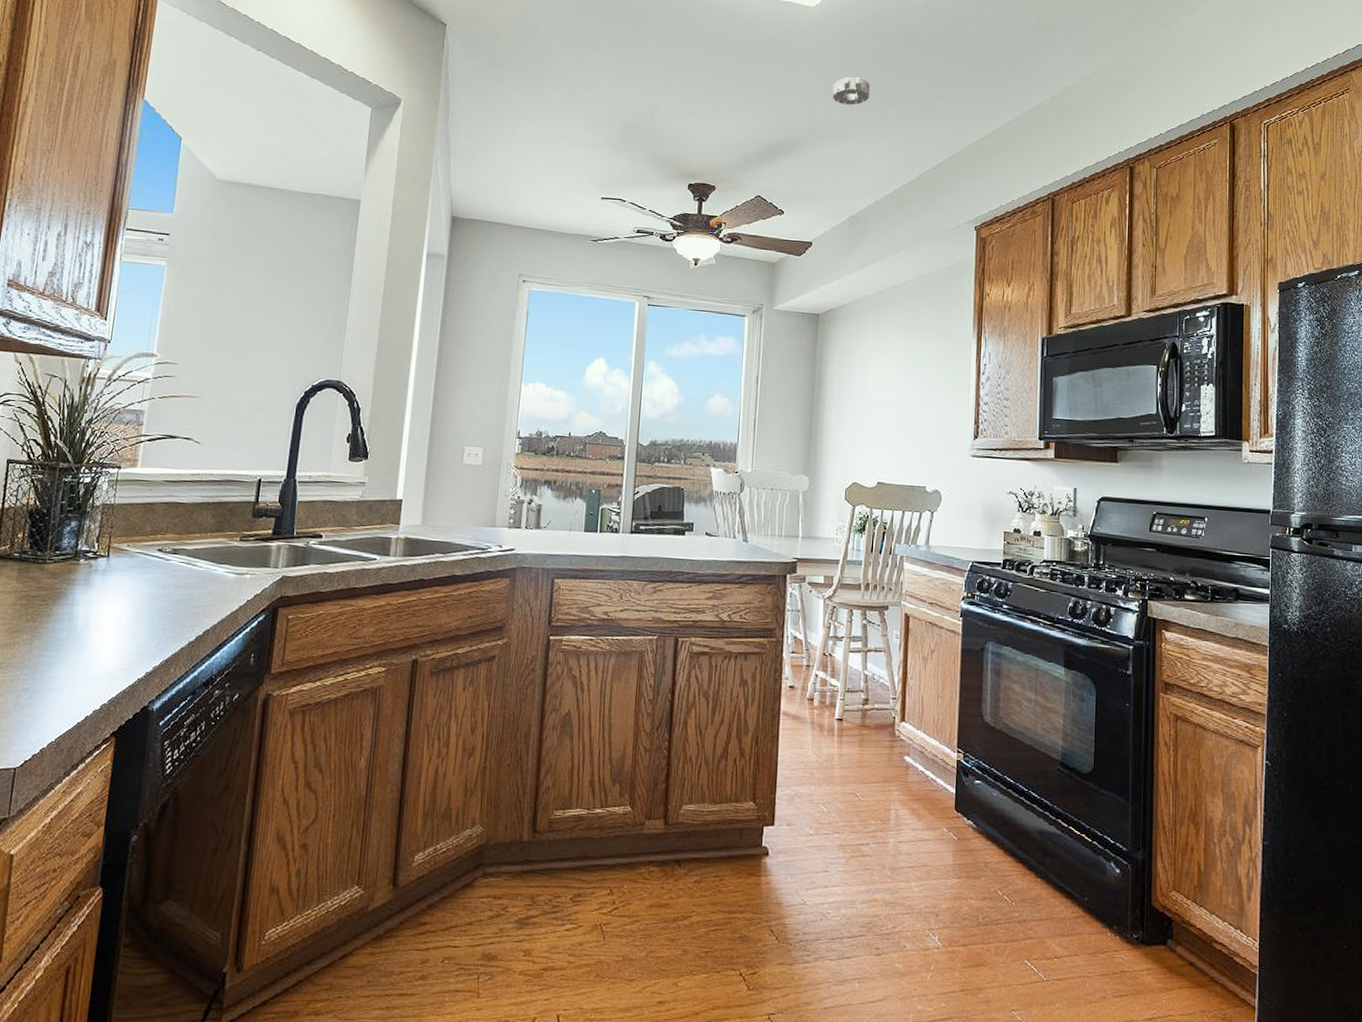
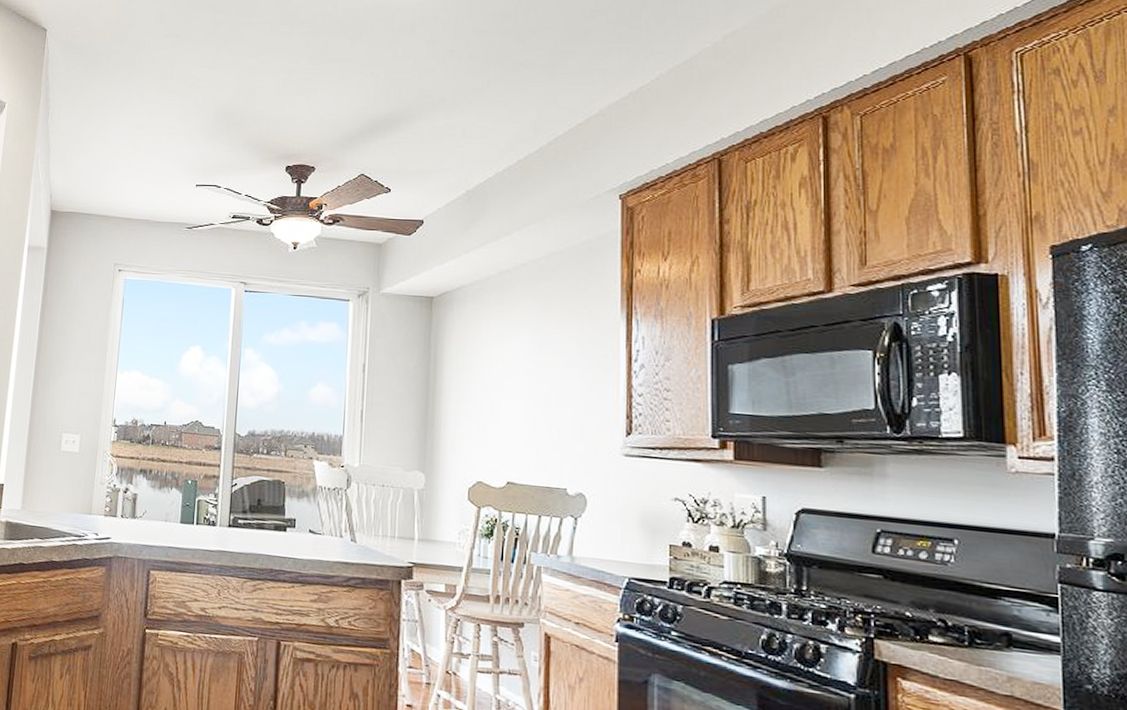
smoke detector: present [832,77,870,105] -> none [443,42,487,72]

